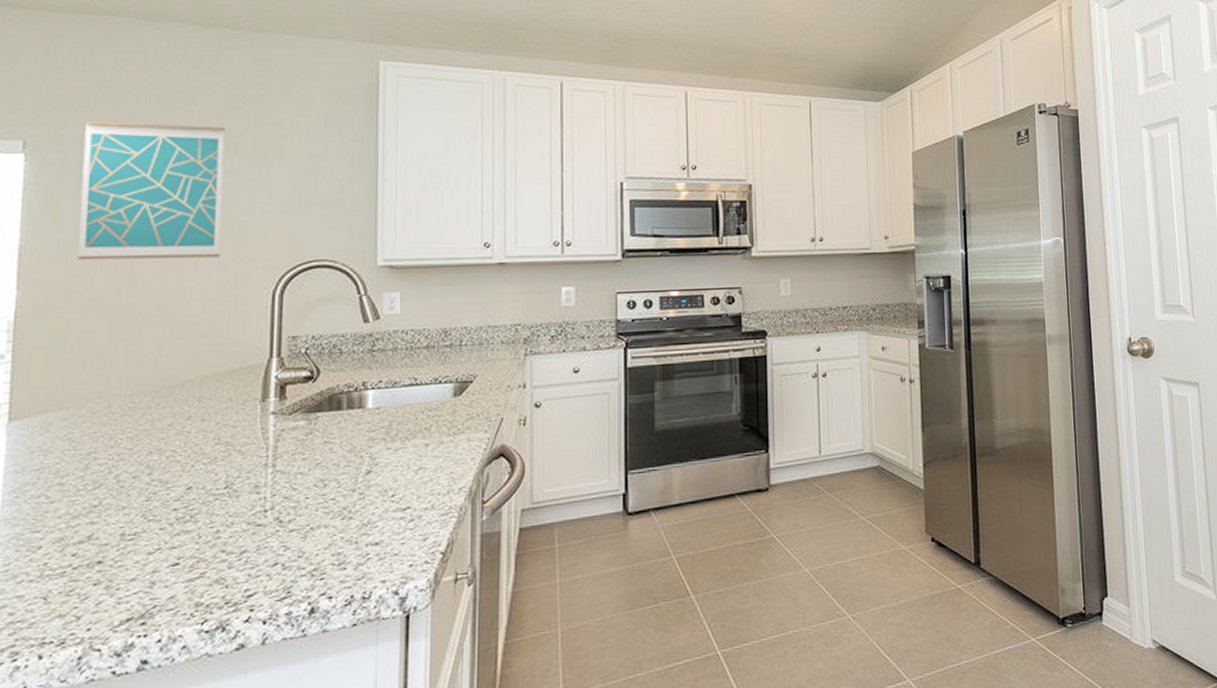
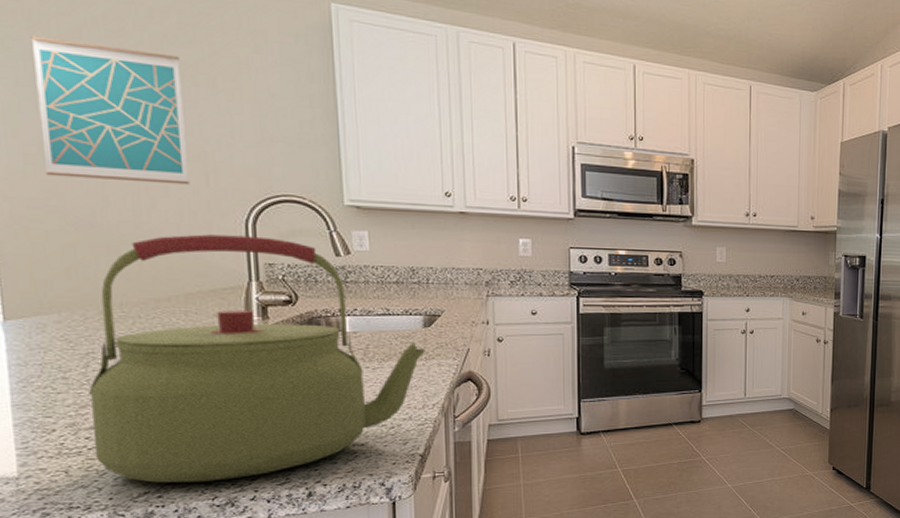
kettle: none [79,307,454,607] -> present [89,234,425,483]

